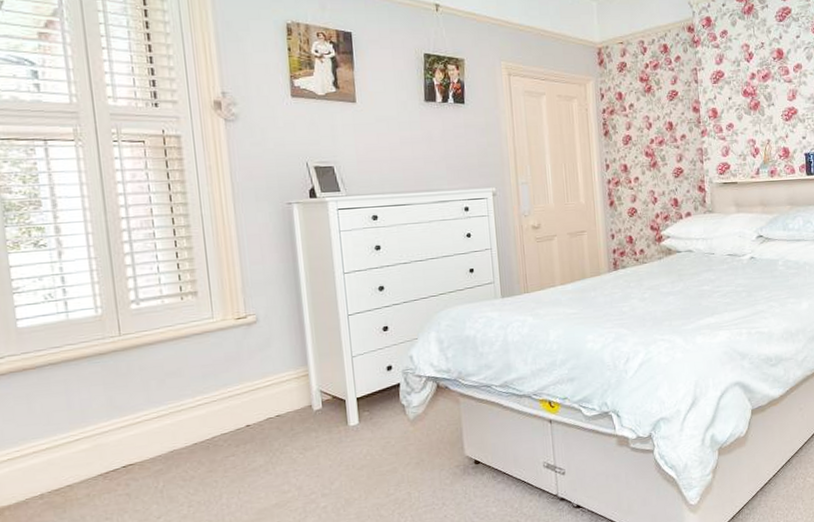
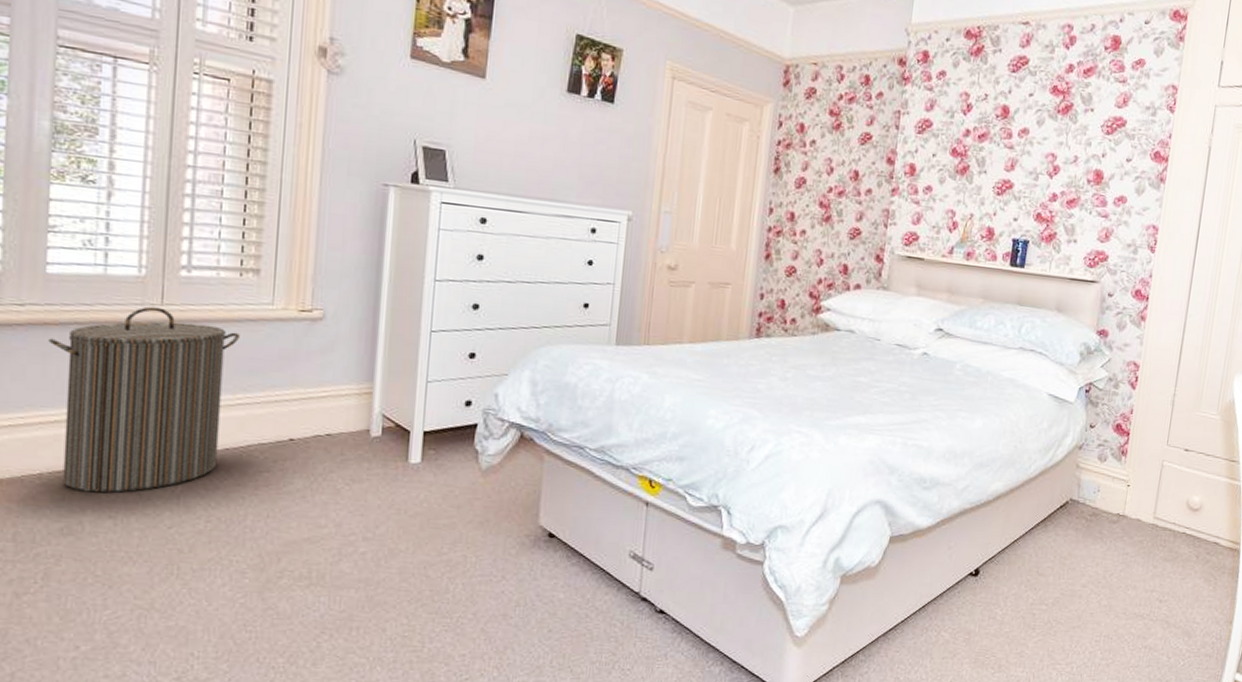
laundry hamper: none [29,338,190,502] -> present [48,306,240,493]

